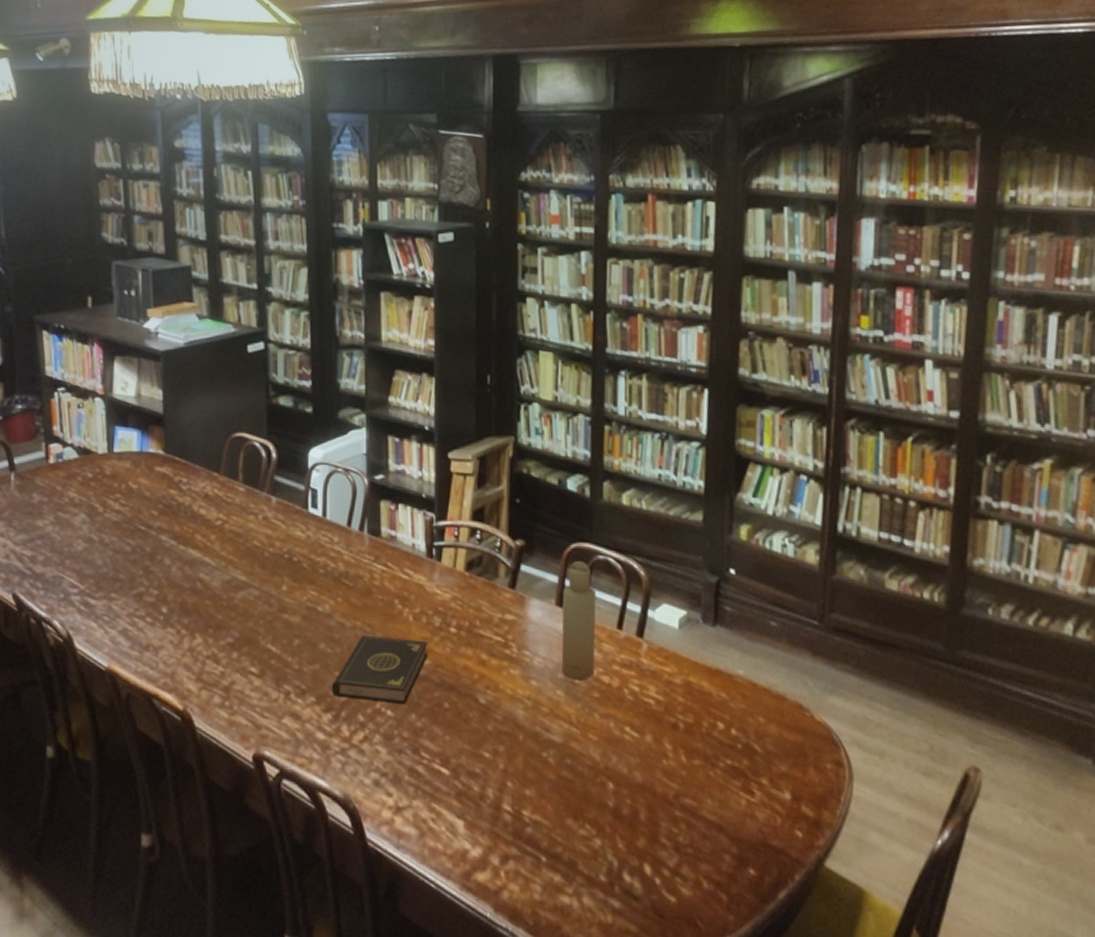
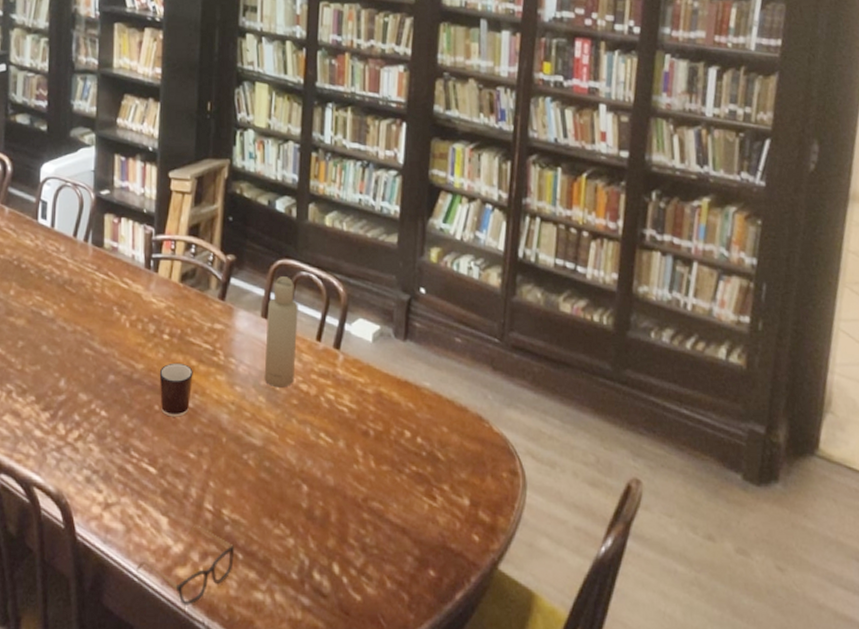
book: present [331,635,429,704] -> none [50,339,143,405]
eyeglasses: none [433,829,538,911] -> present [136,526,235,606]
mug: none [447,657,485,715] -> present [159,362,193,417]

